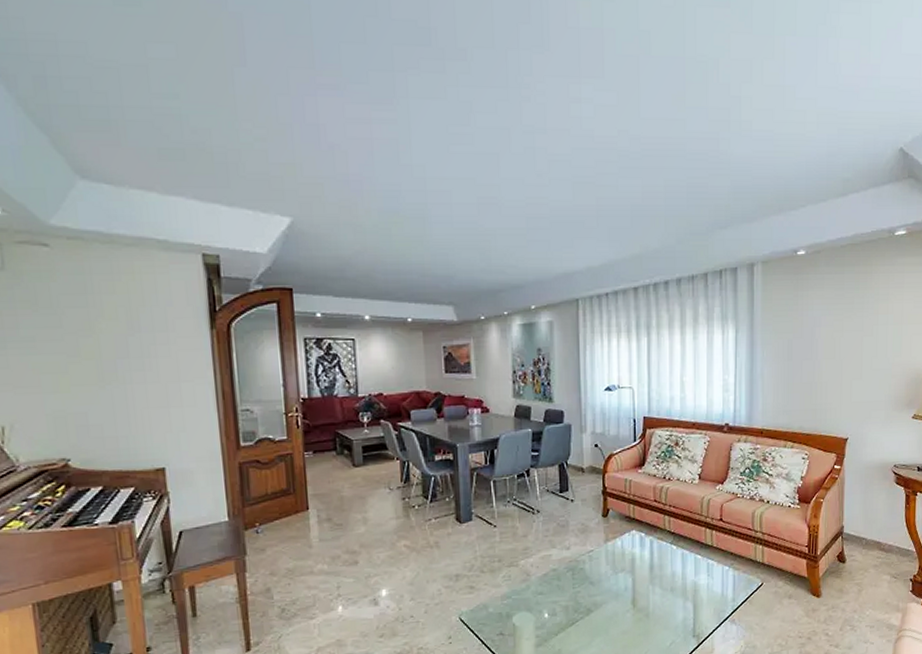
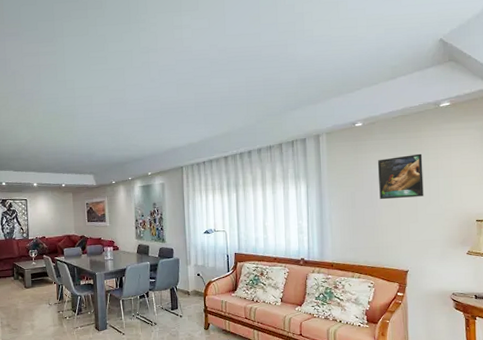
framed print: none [820,293,872,350] -> present [377,153,424,200]

